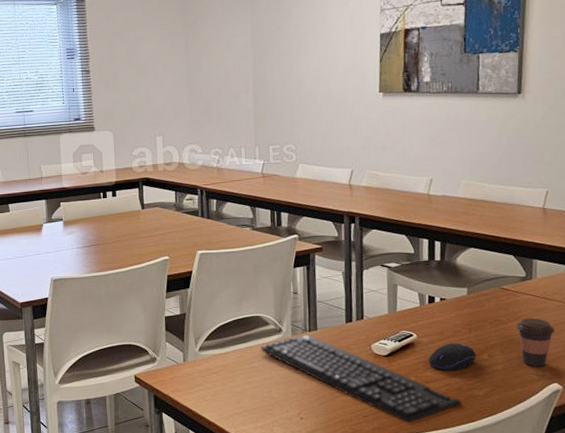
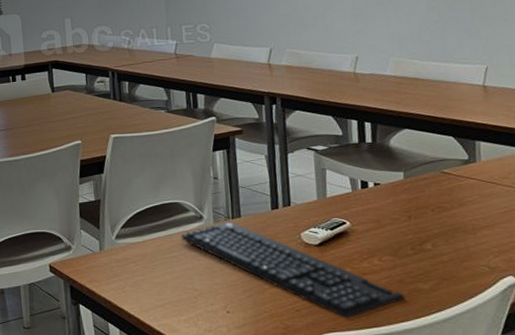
computer mouse: present [428,343,477,371] -> none [364,231,419,262]
coffee cup: present [516,318,555,367] -> none [461,204,506,259]

